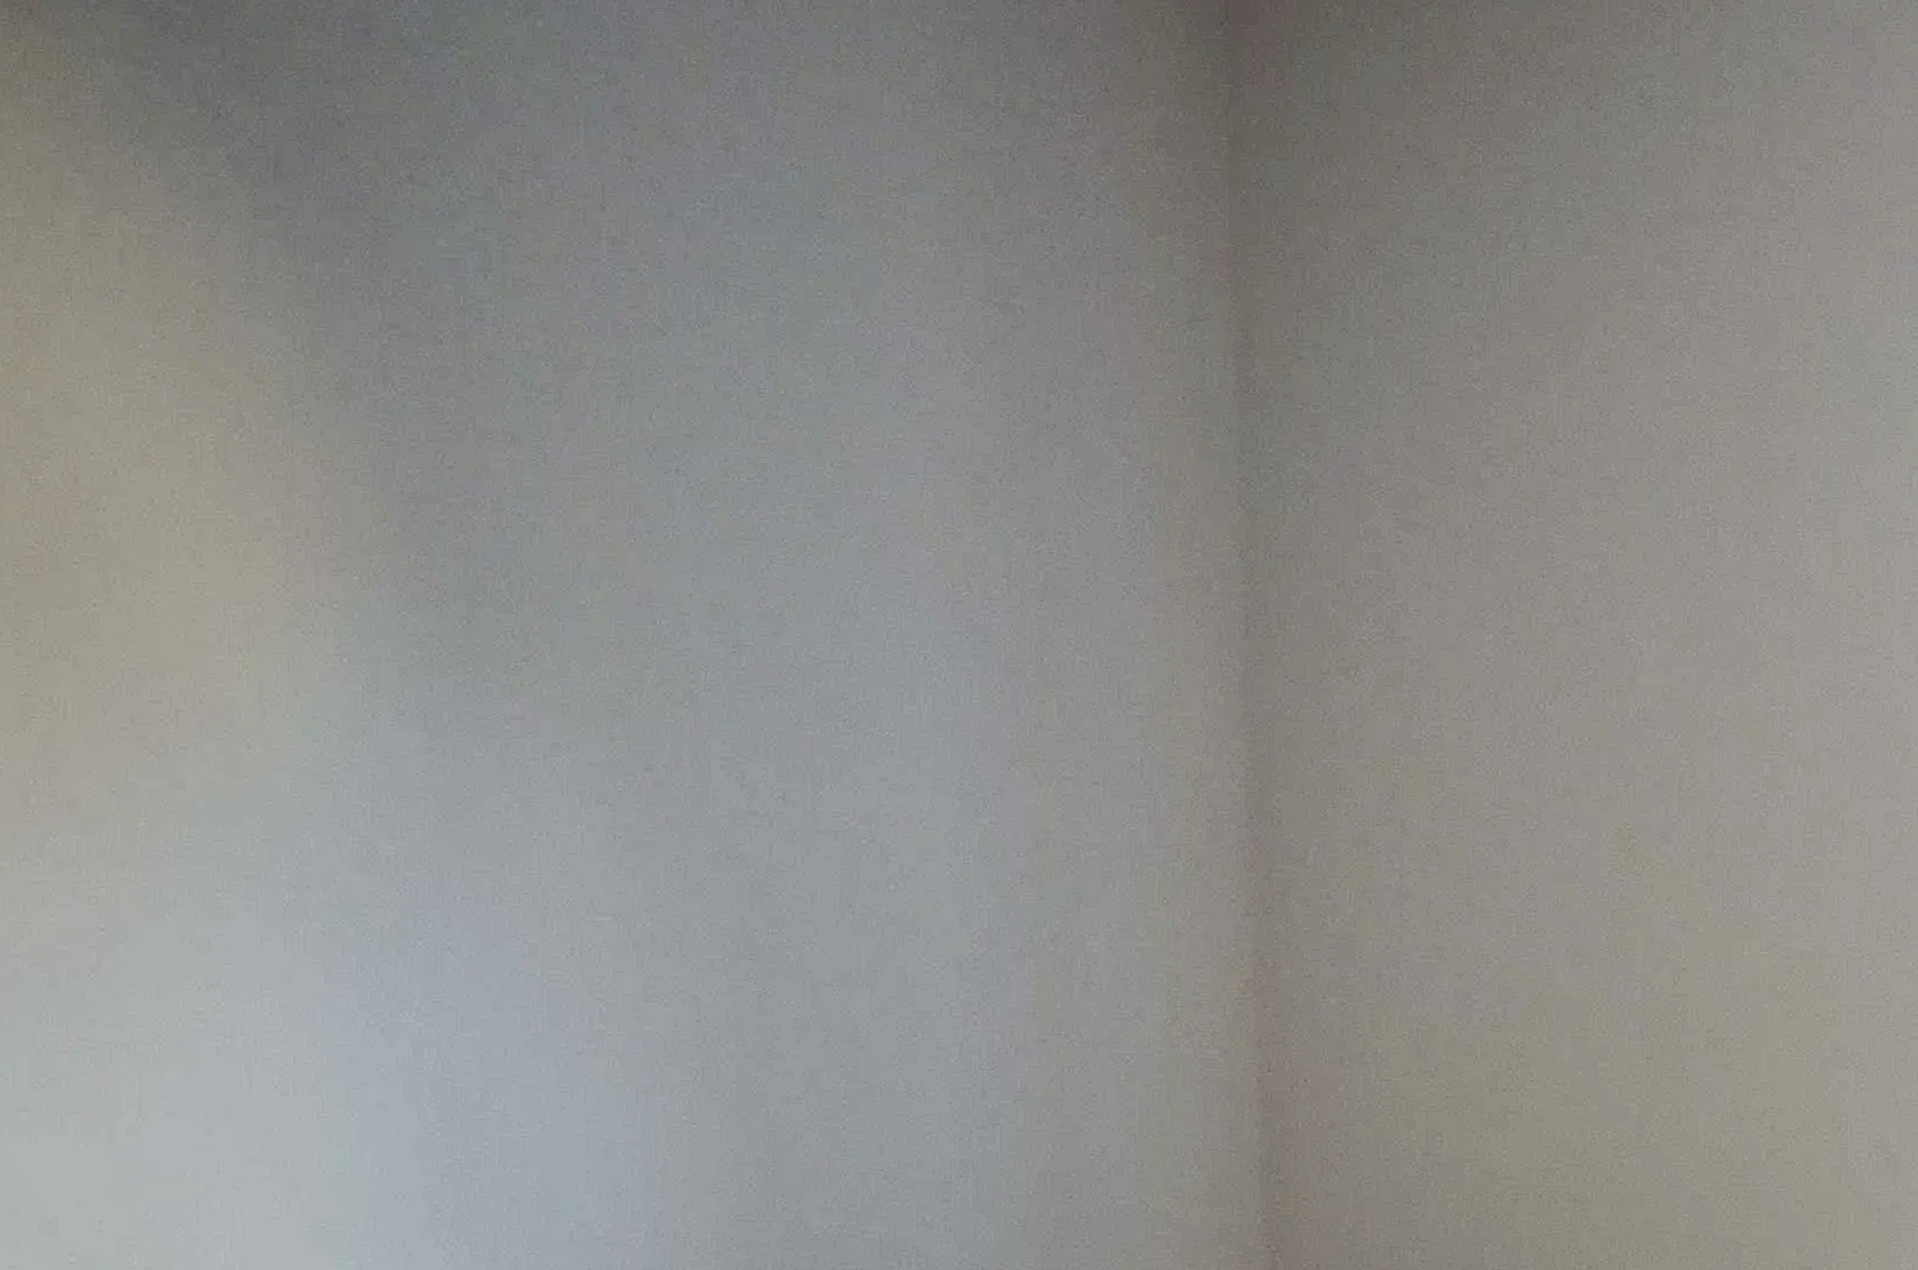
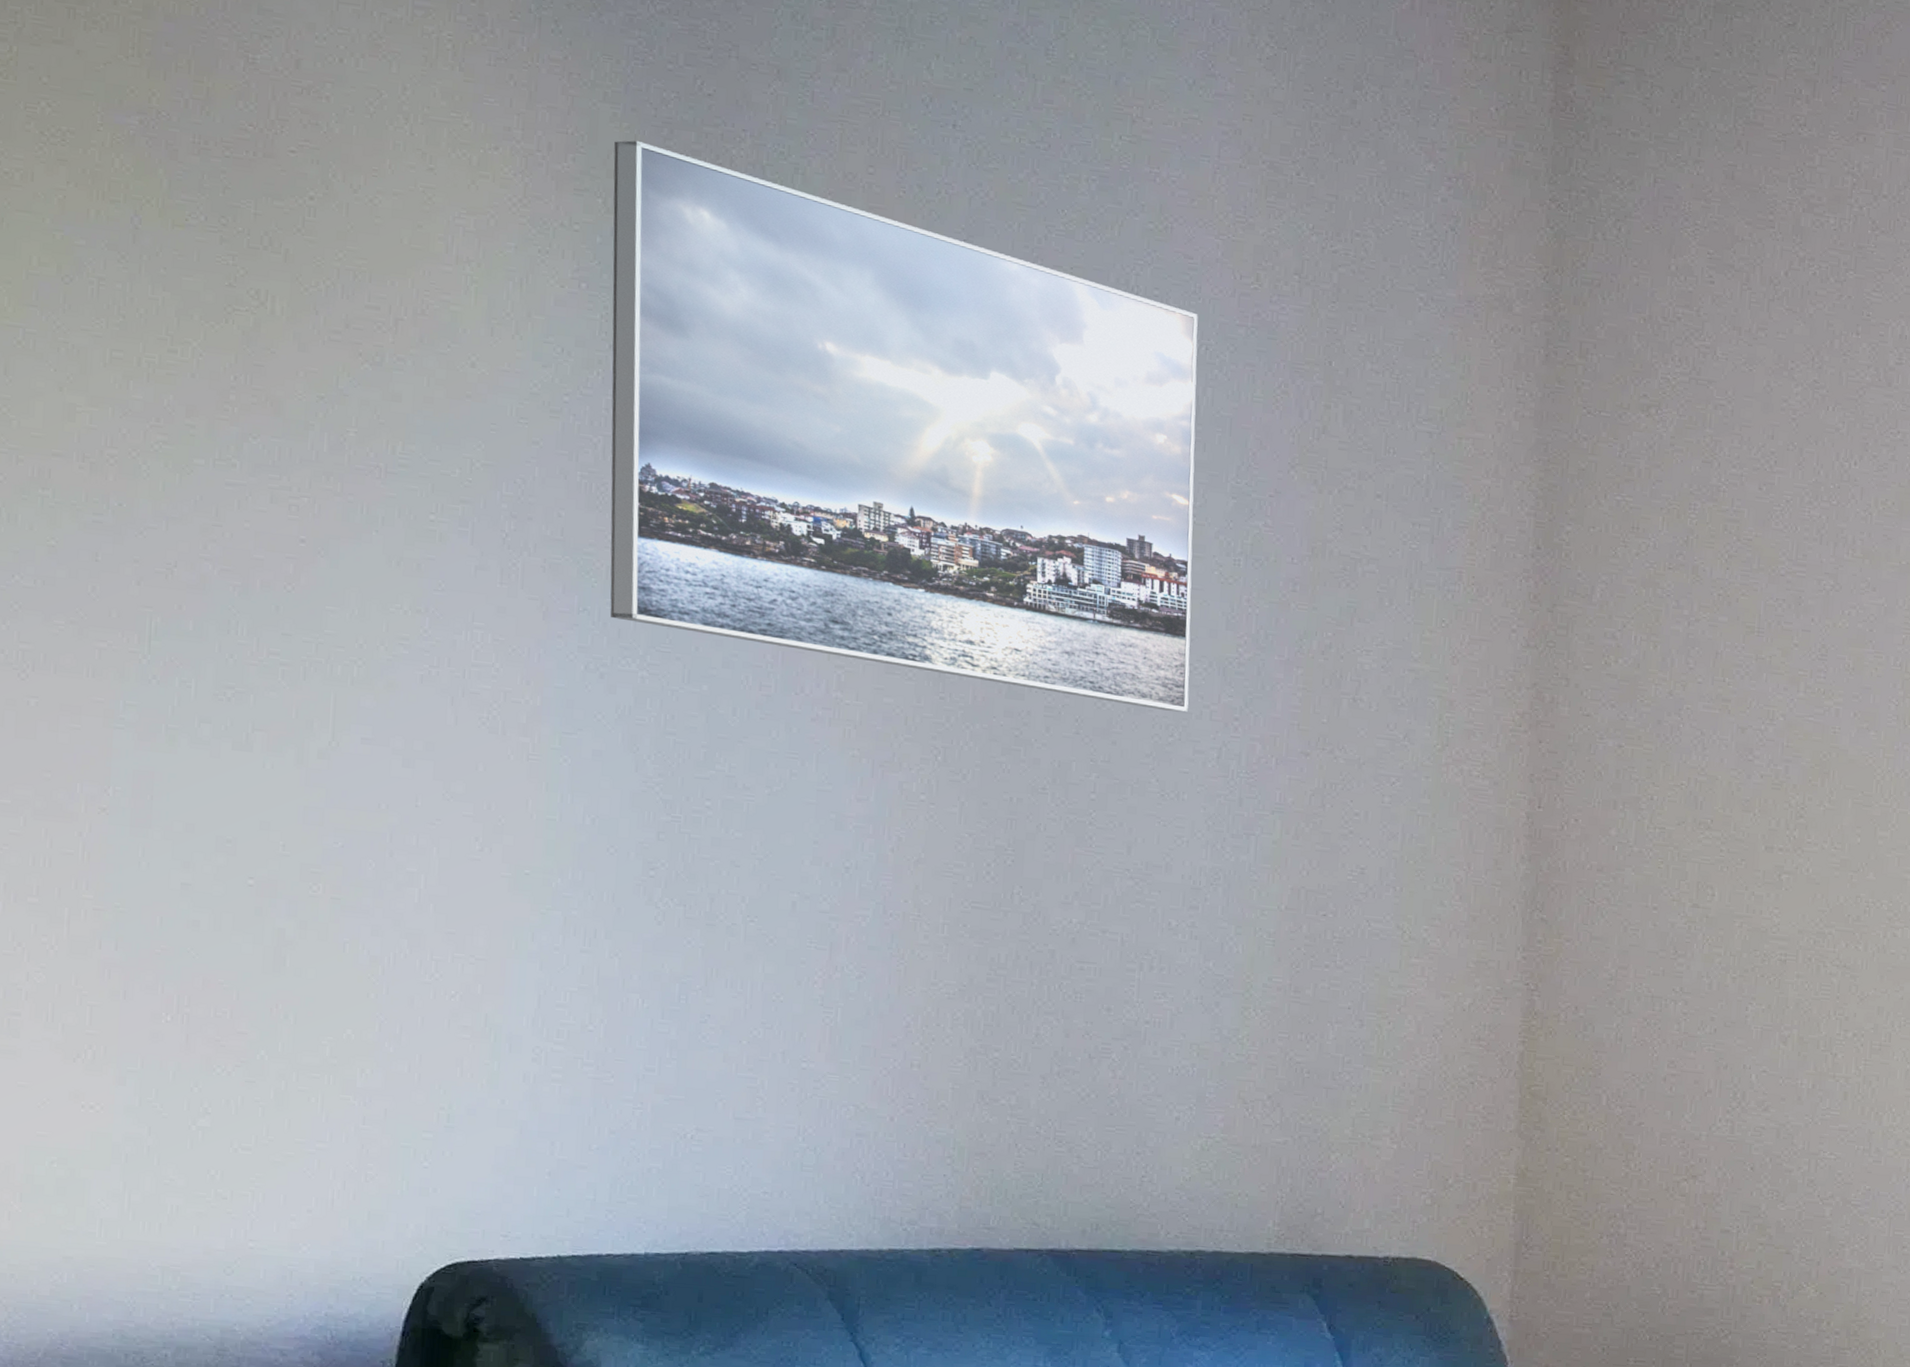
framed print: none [366,517,929,1012] -> present [610,140,1198,712]

